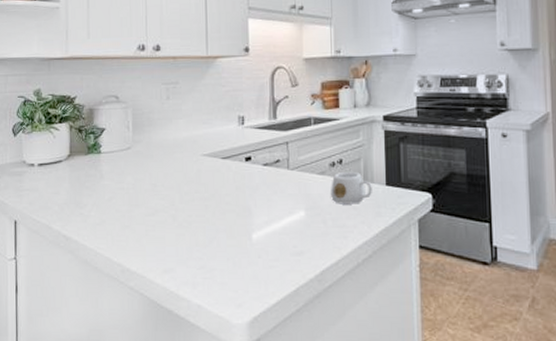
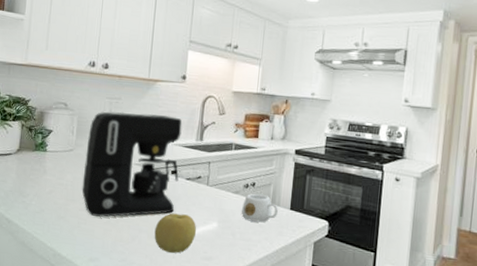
coffee maker: none [145,95,254,222] -> present [82,111,182,218]
fruit: none [234,206,282,252] -> present [154,213,197,253]

